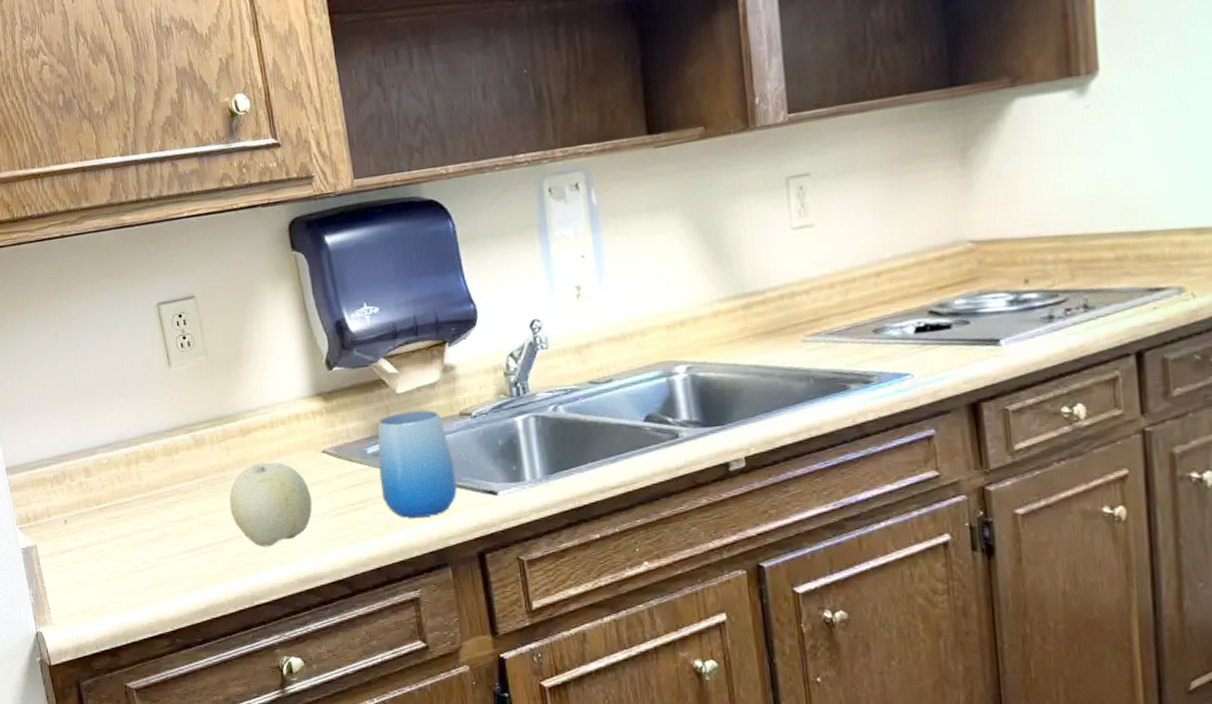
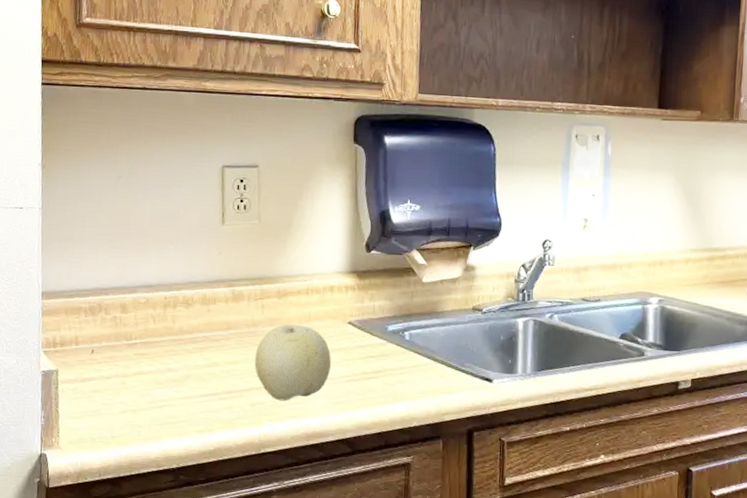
cup: present [377,410,457,518] -> none [394,299,461,393]

